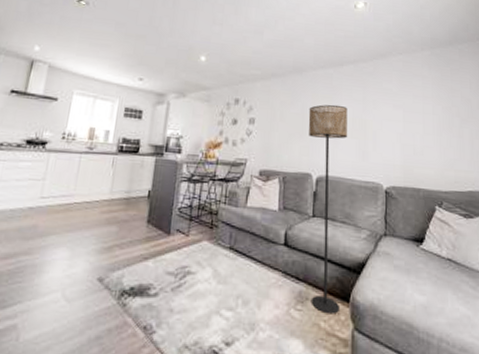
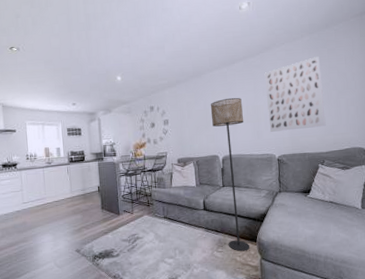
wall art: none [377,74,446,159] -> present [264,56,326,132]

